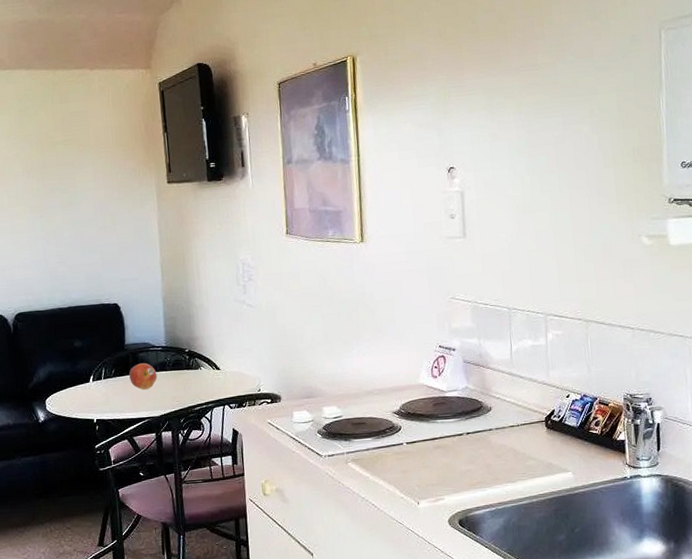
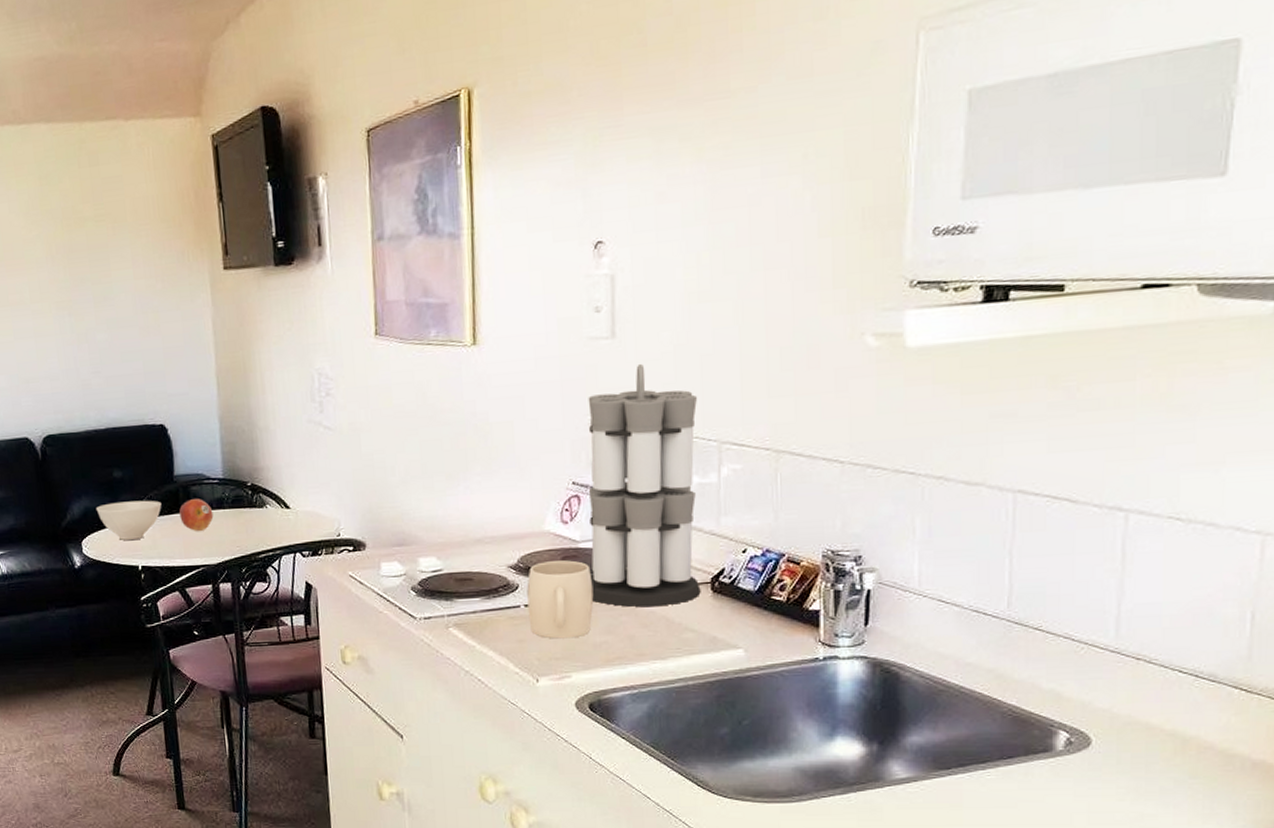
bowl: none [58,365,114,399] -> present [96,500,162,541]
mug: none [407,406,459,469] -> present [527,560,594,639]
spice rack: none [448,257,538,442] -> present [588,364,701,607]

